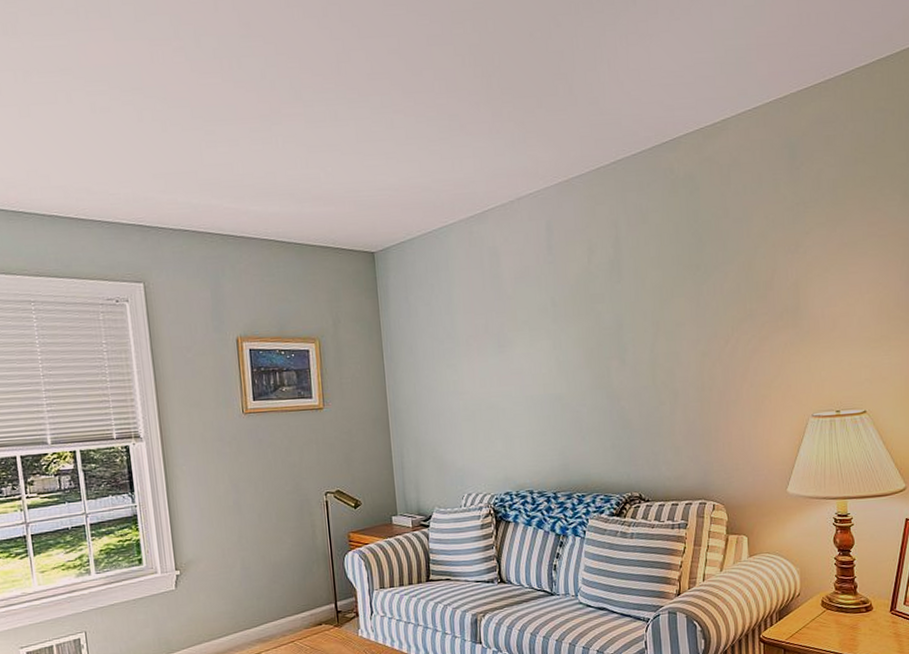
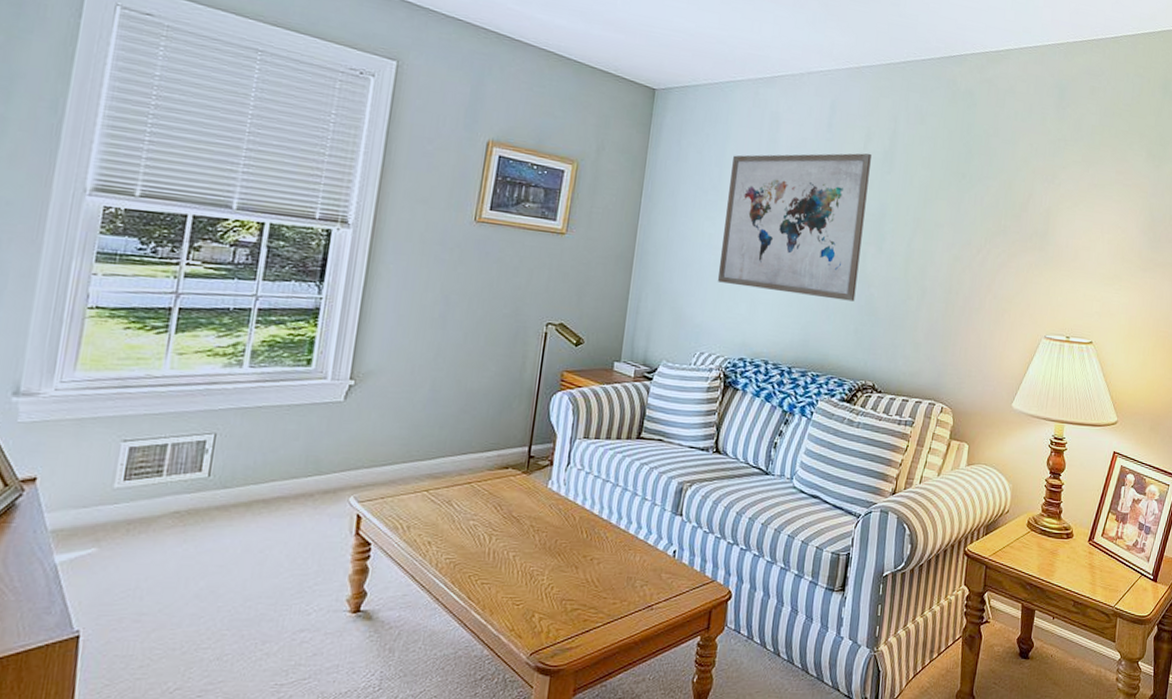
wall art: none [461,266,607,425] -> present [718,153,871,302]

